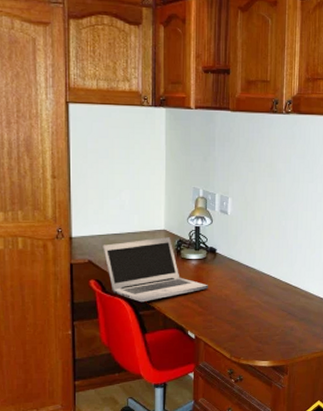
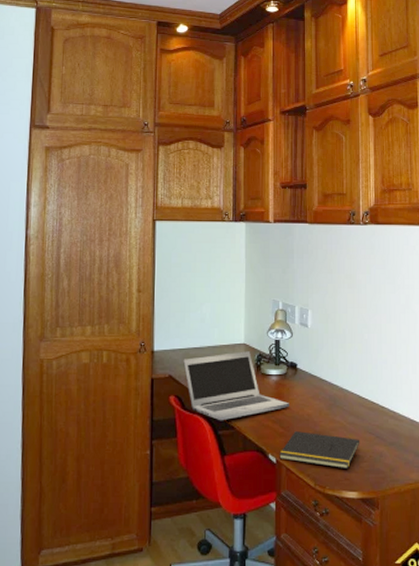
notepad: none [198,310,274,342] -> present [279,431,360,469]

